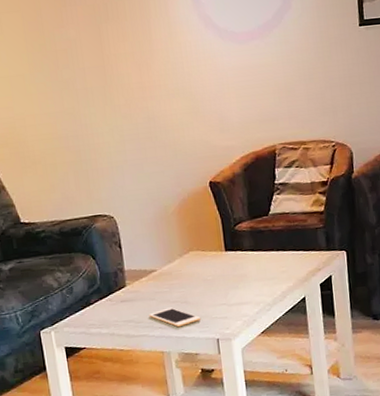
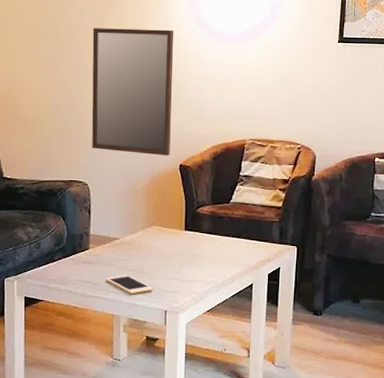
home mirror: none [92,36,197,178] -> present [91,28,174,156]

